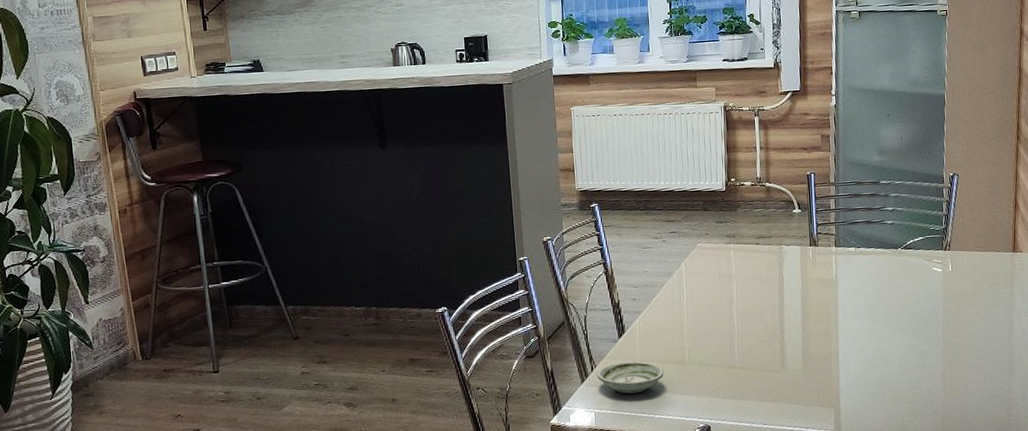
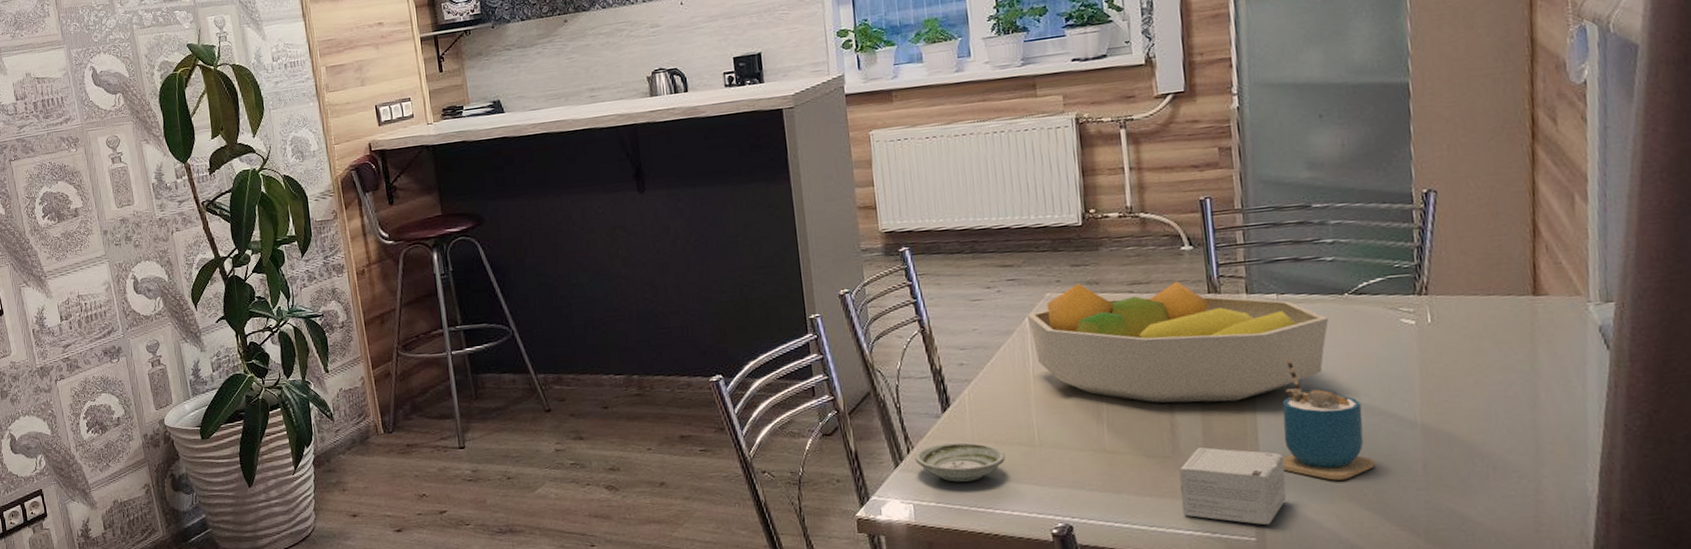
fruit bowl: none [684,236,887,330] -> present [1027,281,1329,403]
small box: none [785,363,856,421] -> present [1179,447,1287,525]
cup: none [854,295,913,387] -> present [1282,358,1375,481]

